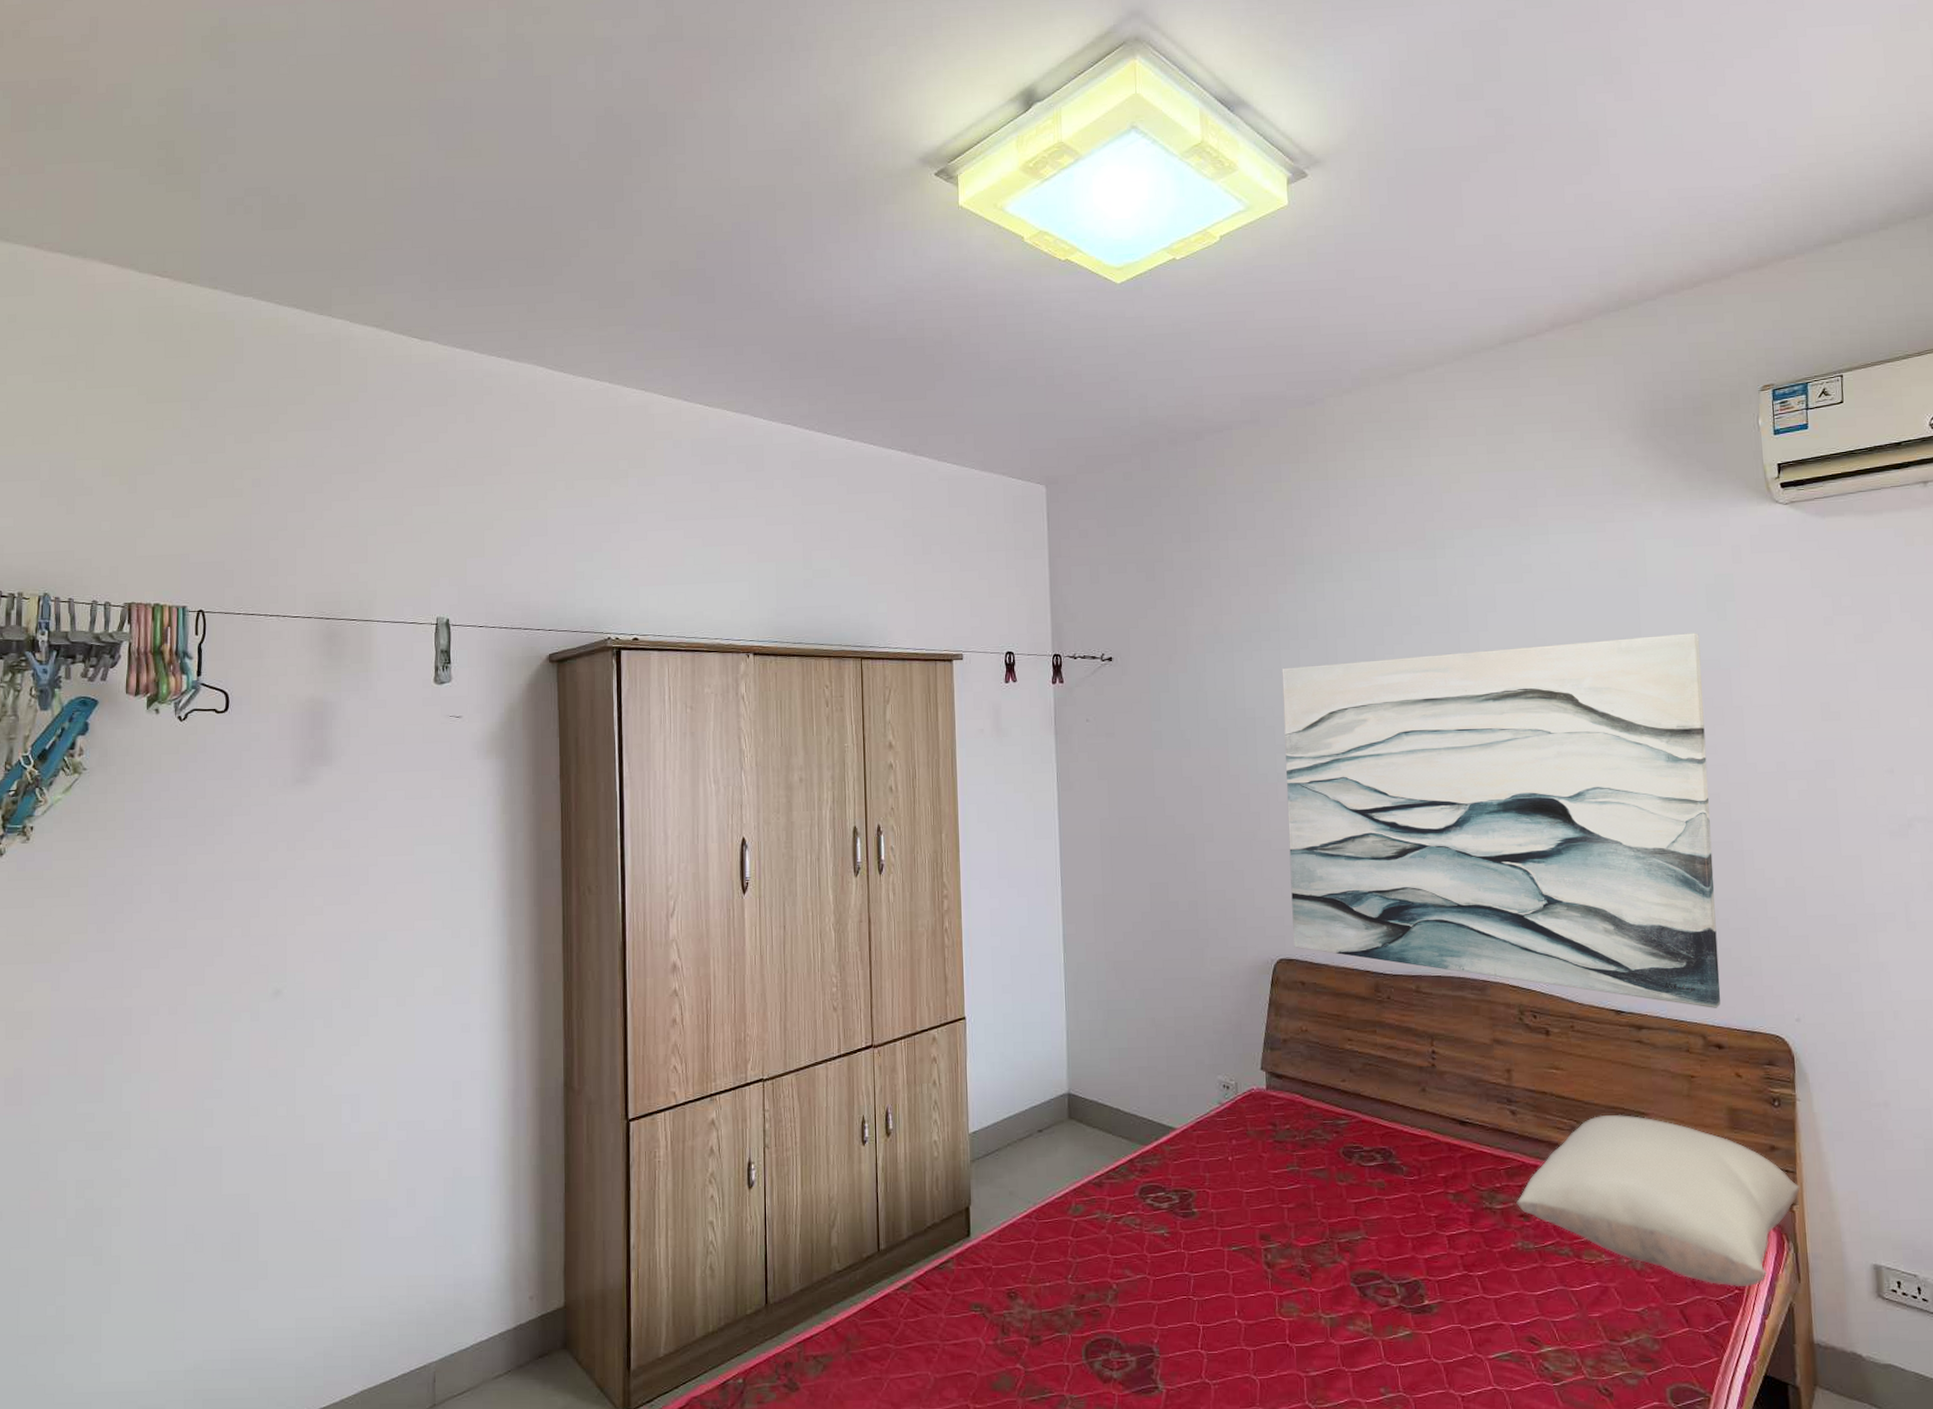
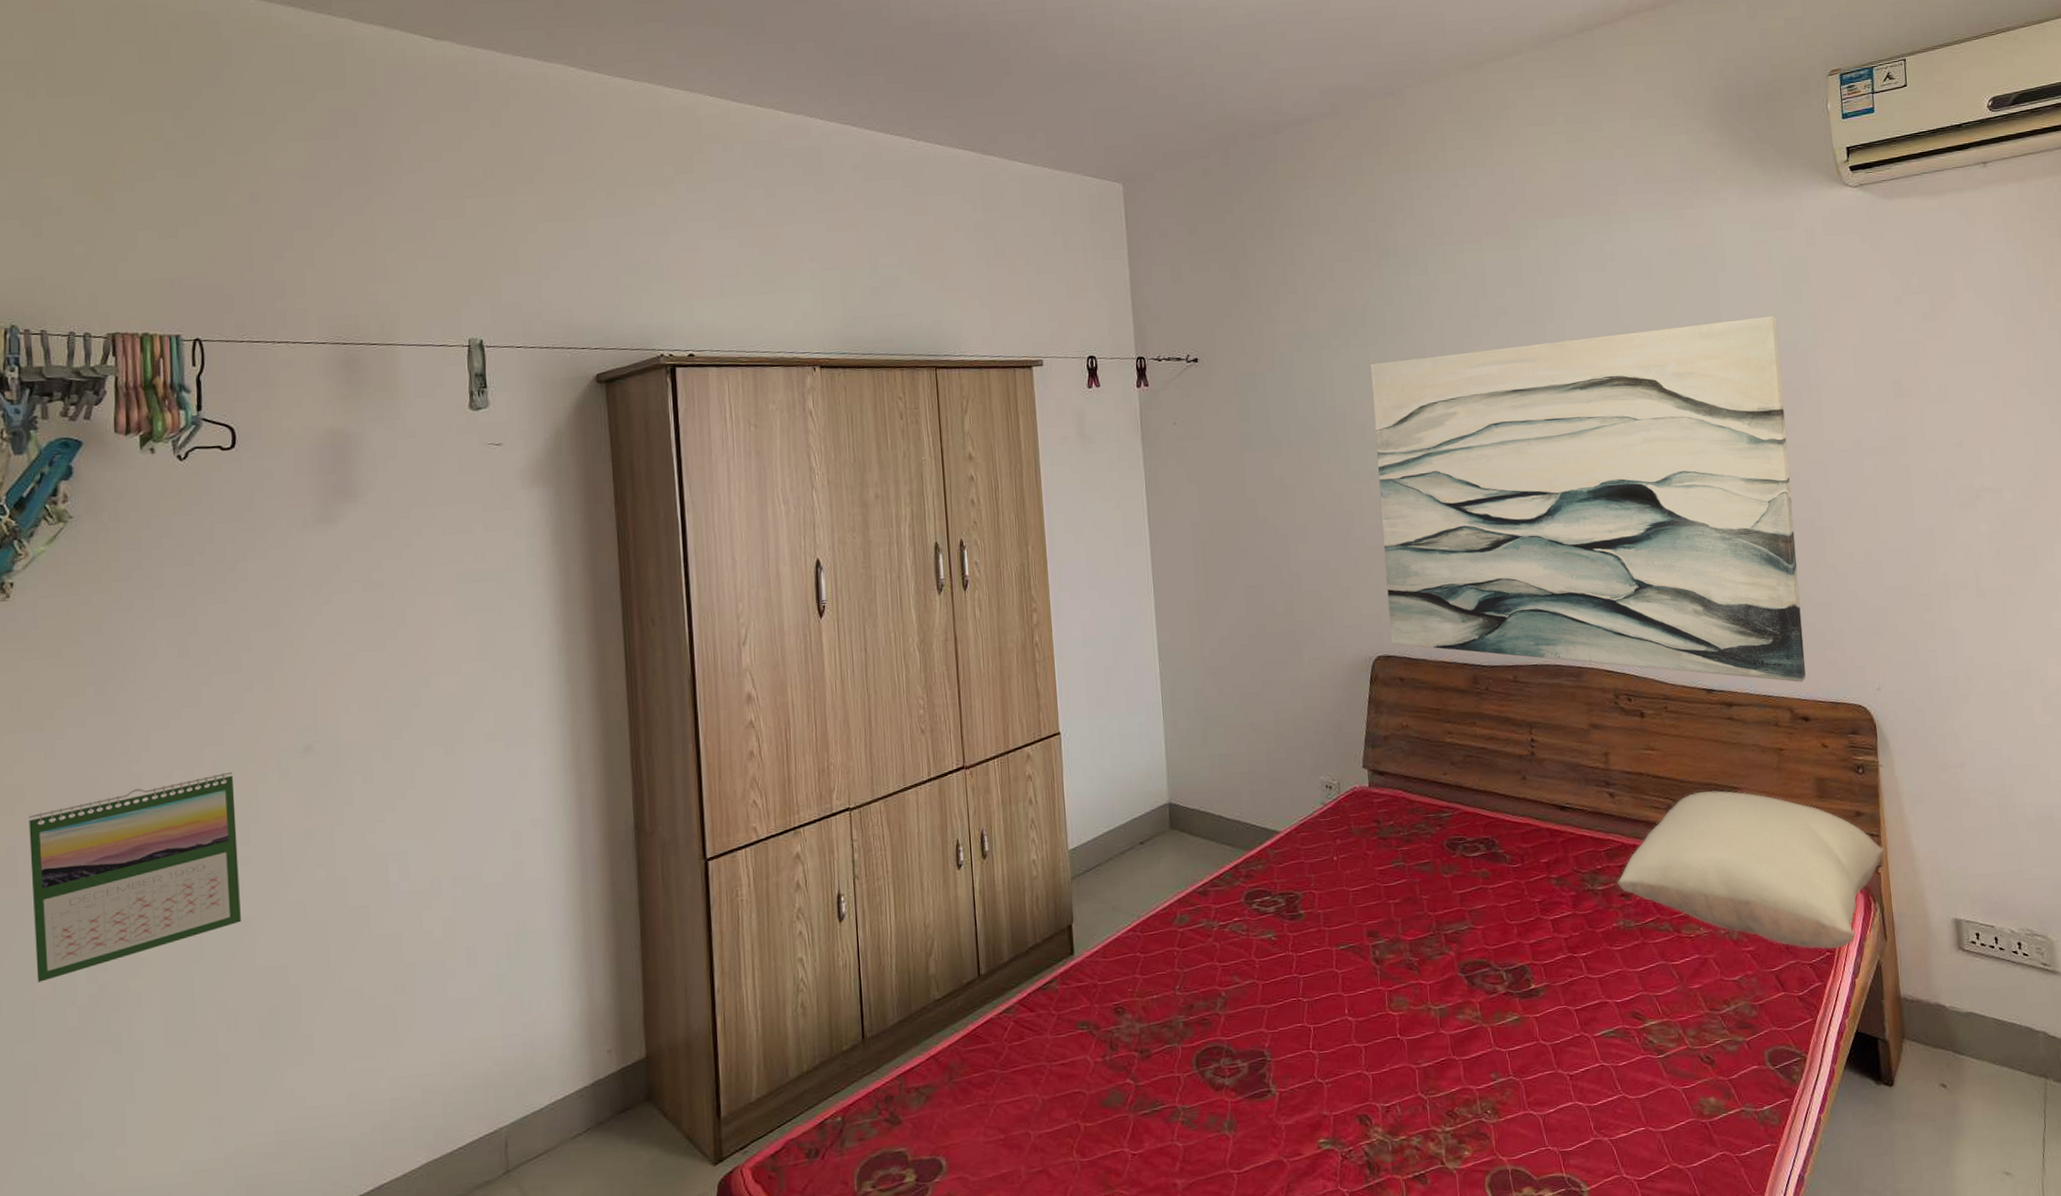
calendar: none [33,1010,211,1194] -> present [28,771,241,983]

